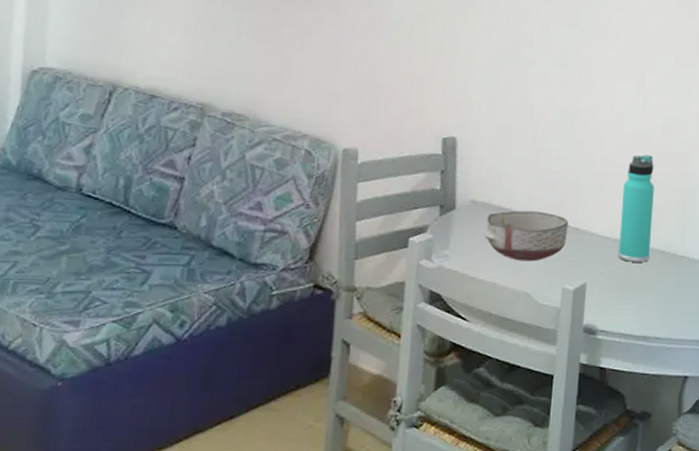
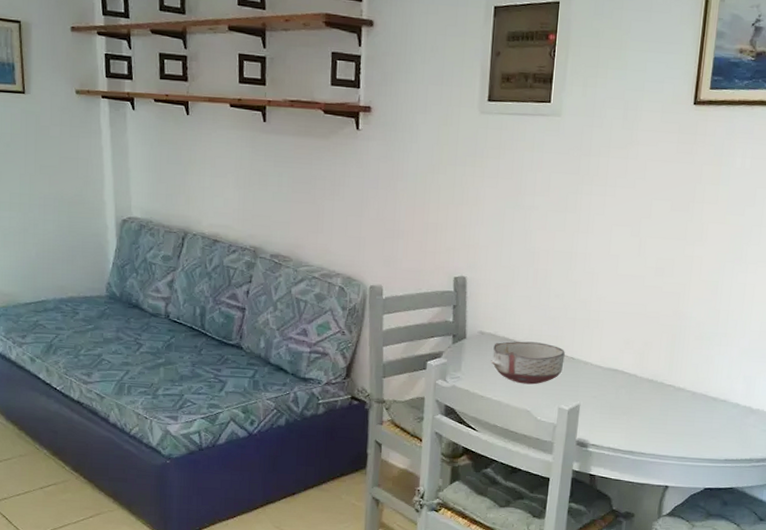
thermos bottle: present [618,155,654,262] -> none [609,294,646,389]

